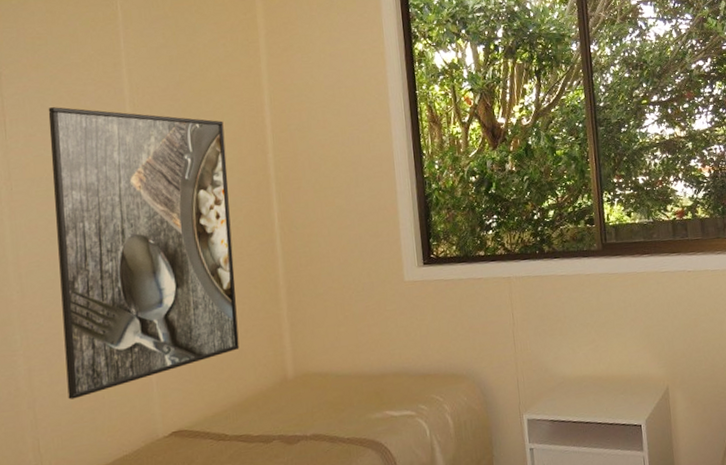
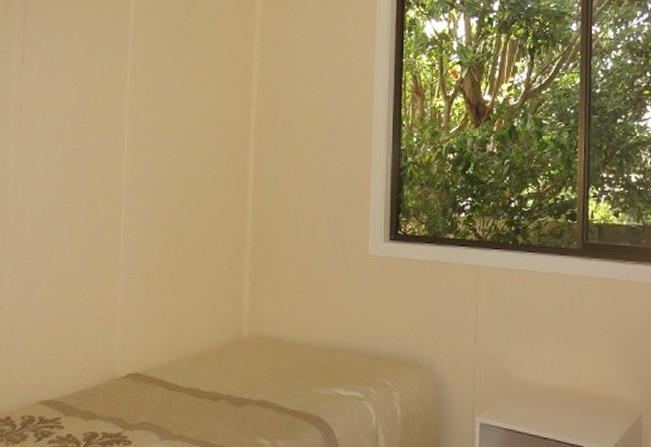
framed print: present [48,107,240,400] -> none [42,45,214,326]

